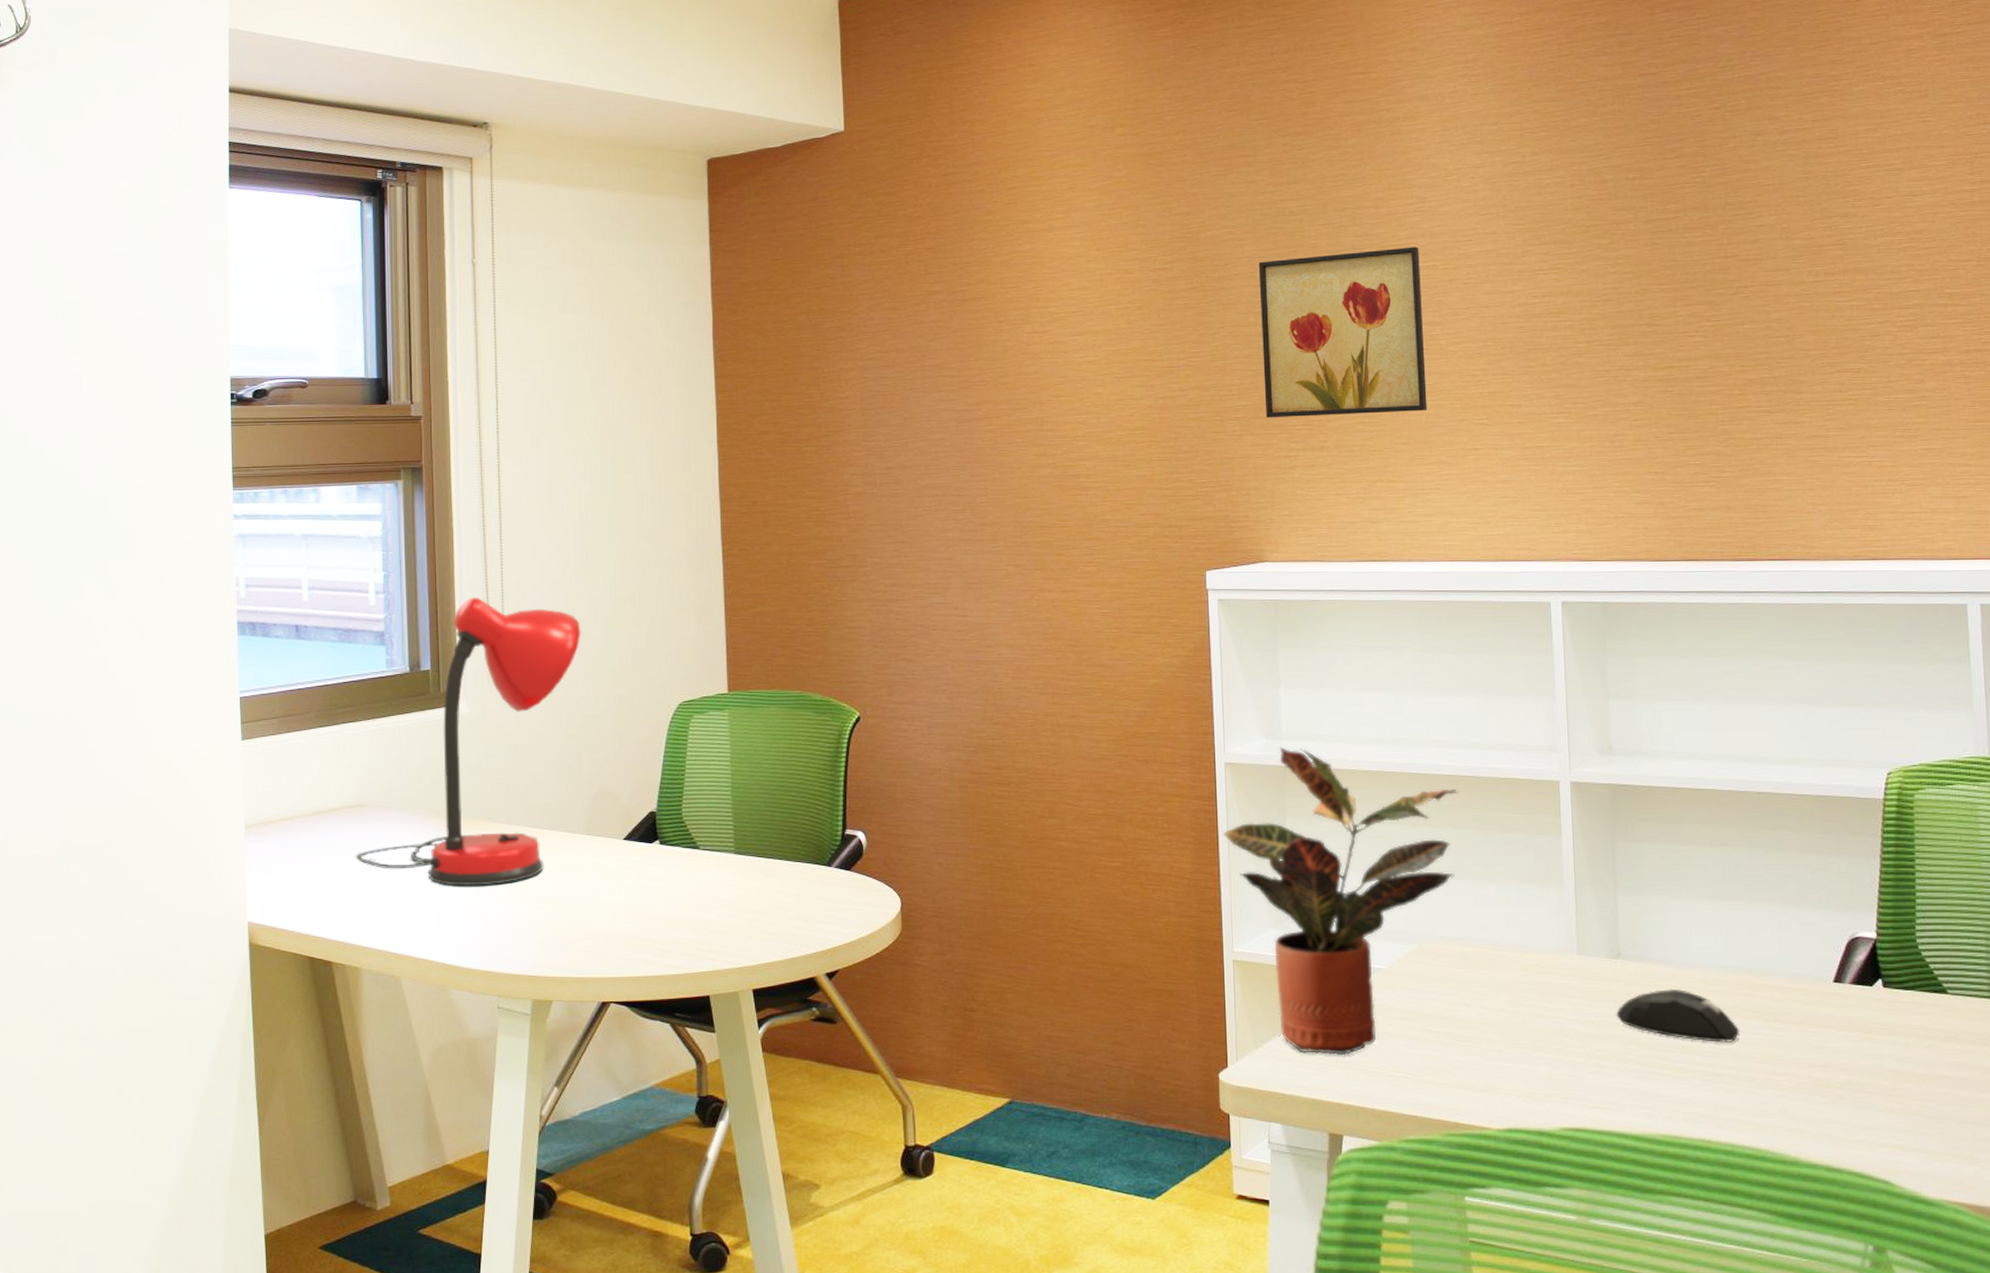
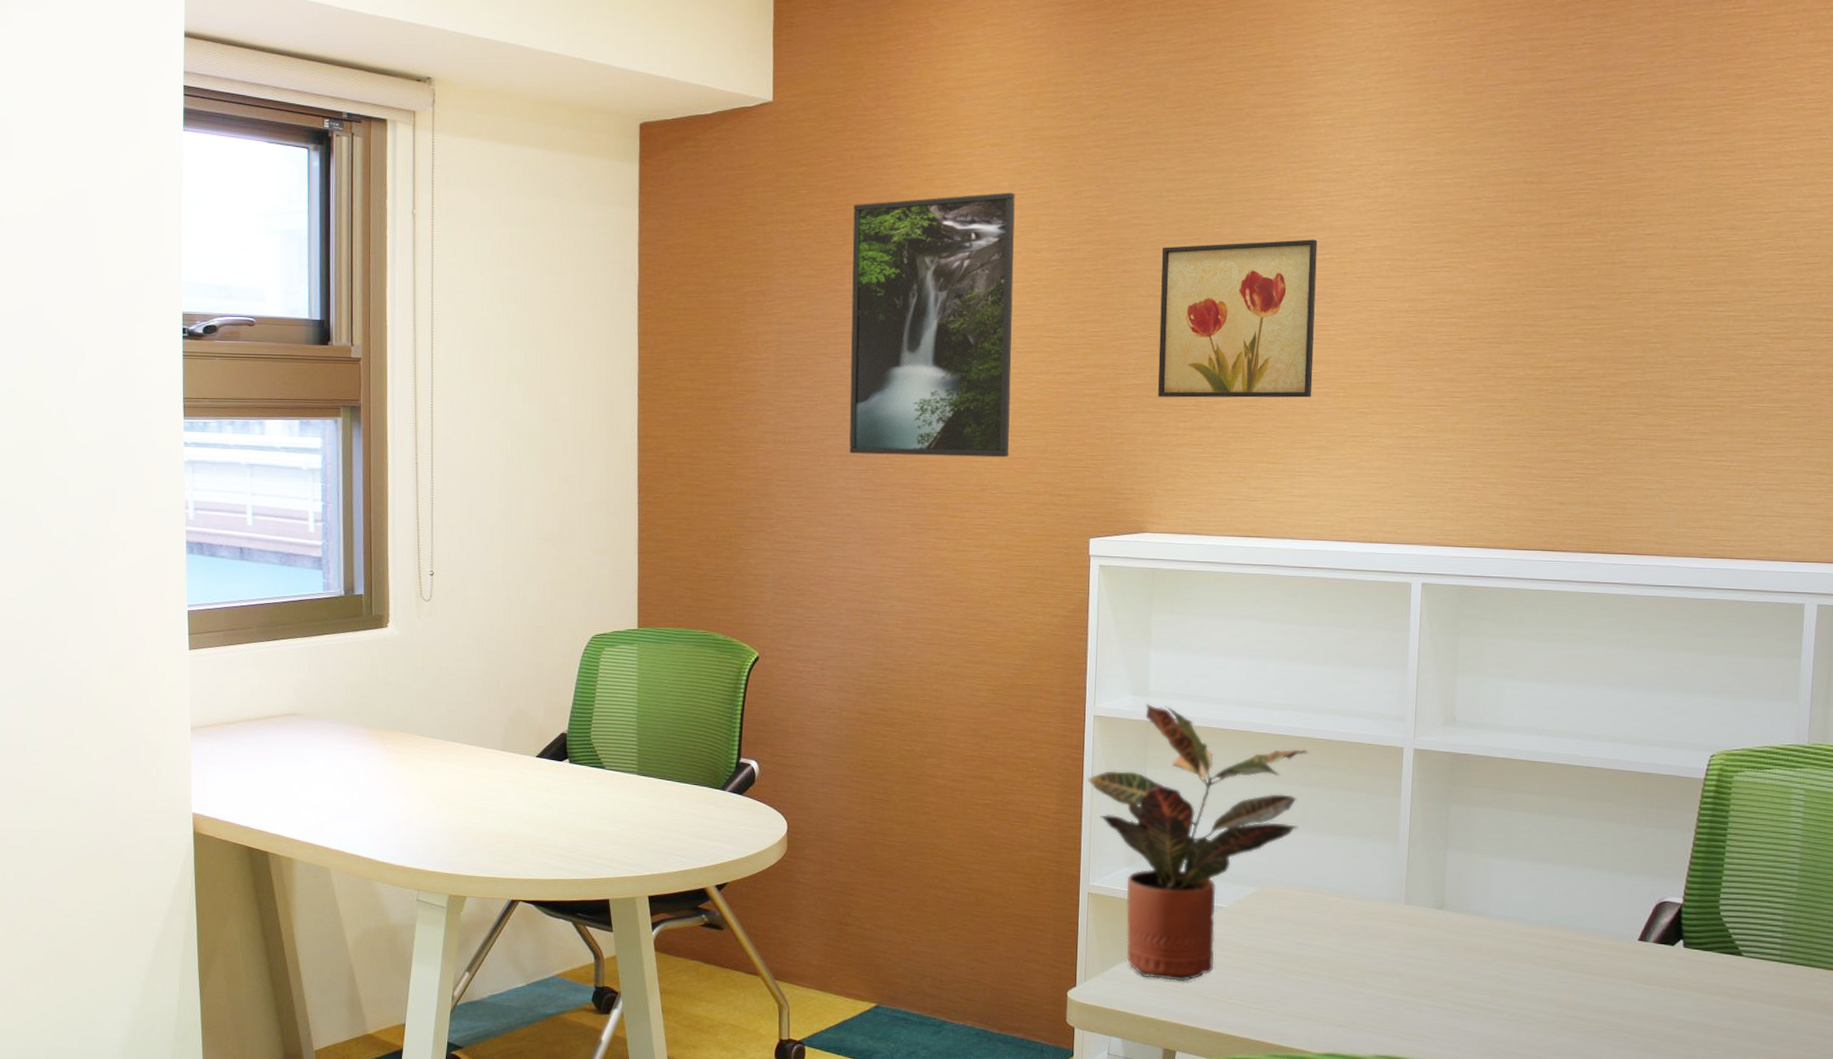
desk lamp: present [355,597,581,886] -> none [291,529,504,792]
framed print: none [934,212,1114,493] -> present [849,192,1015,458]
mouse: present [1615,988,1740,1043] -> none [1434,938,1548,989]

